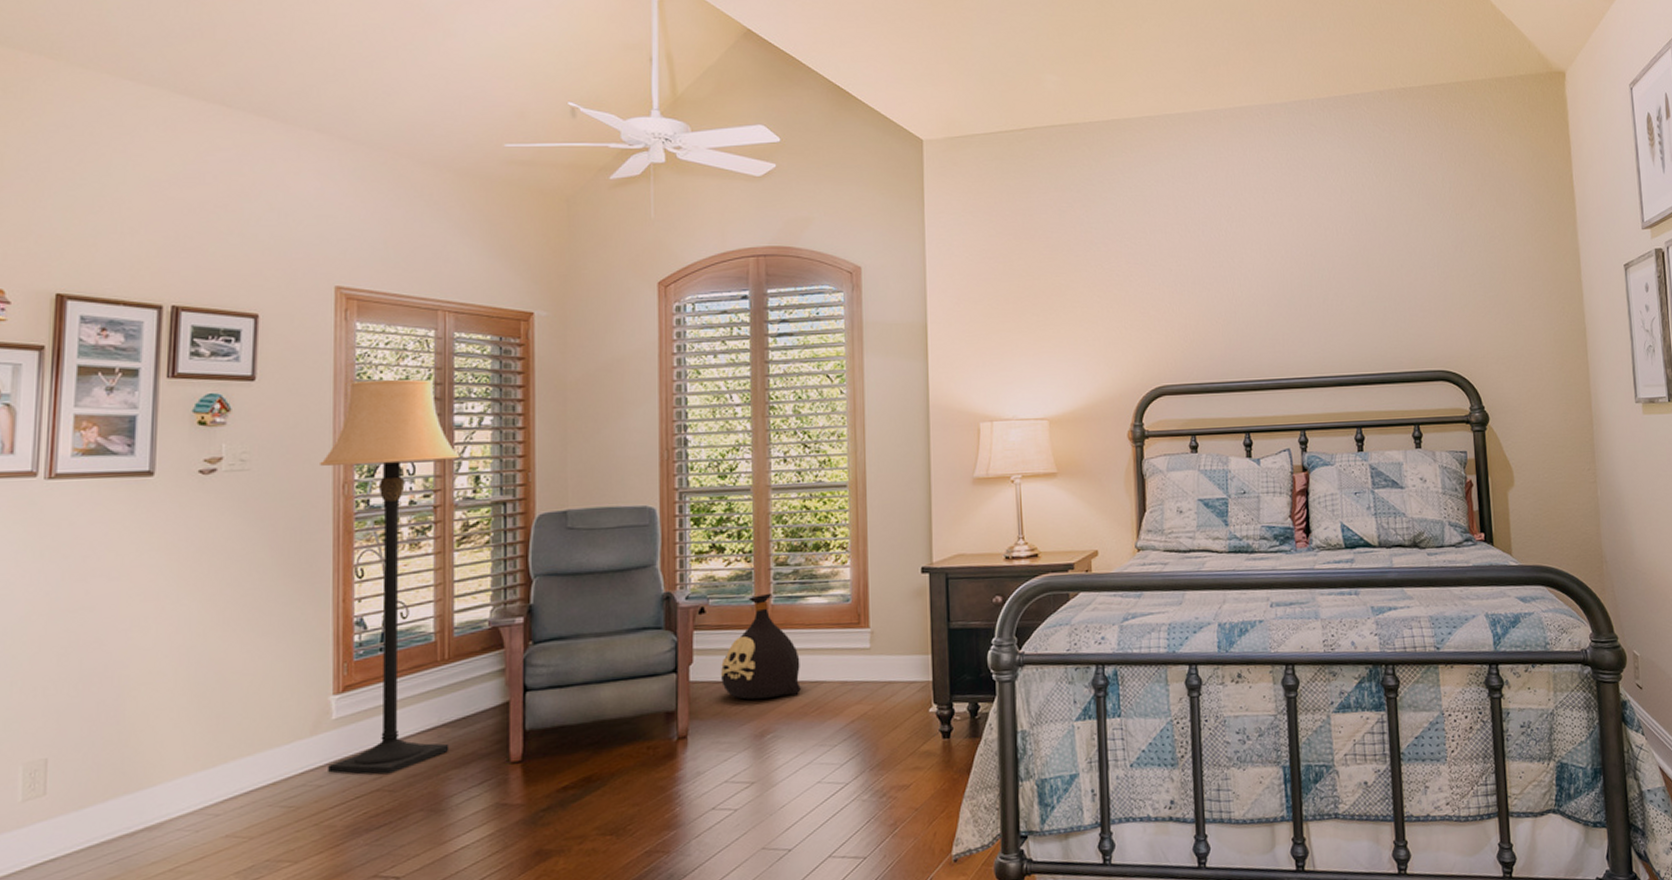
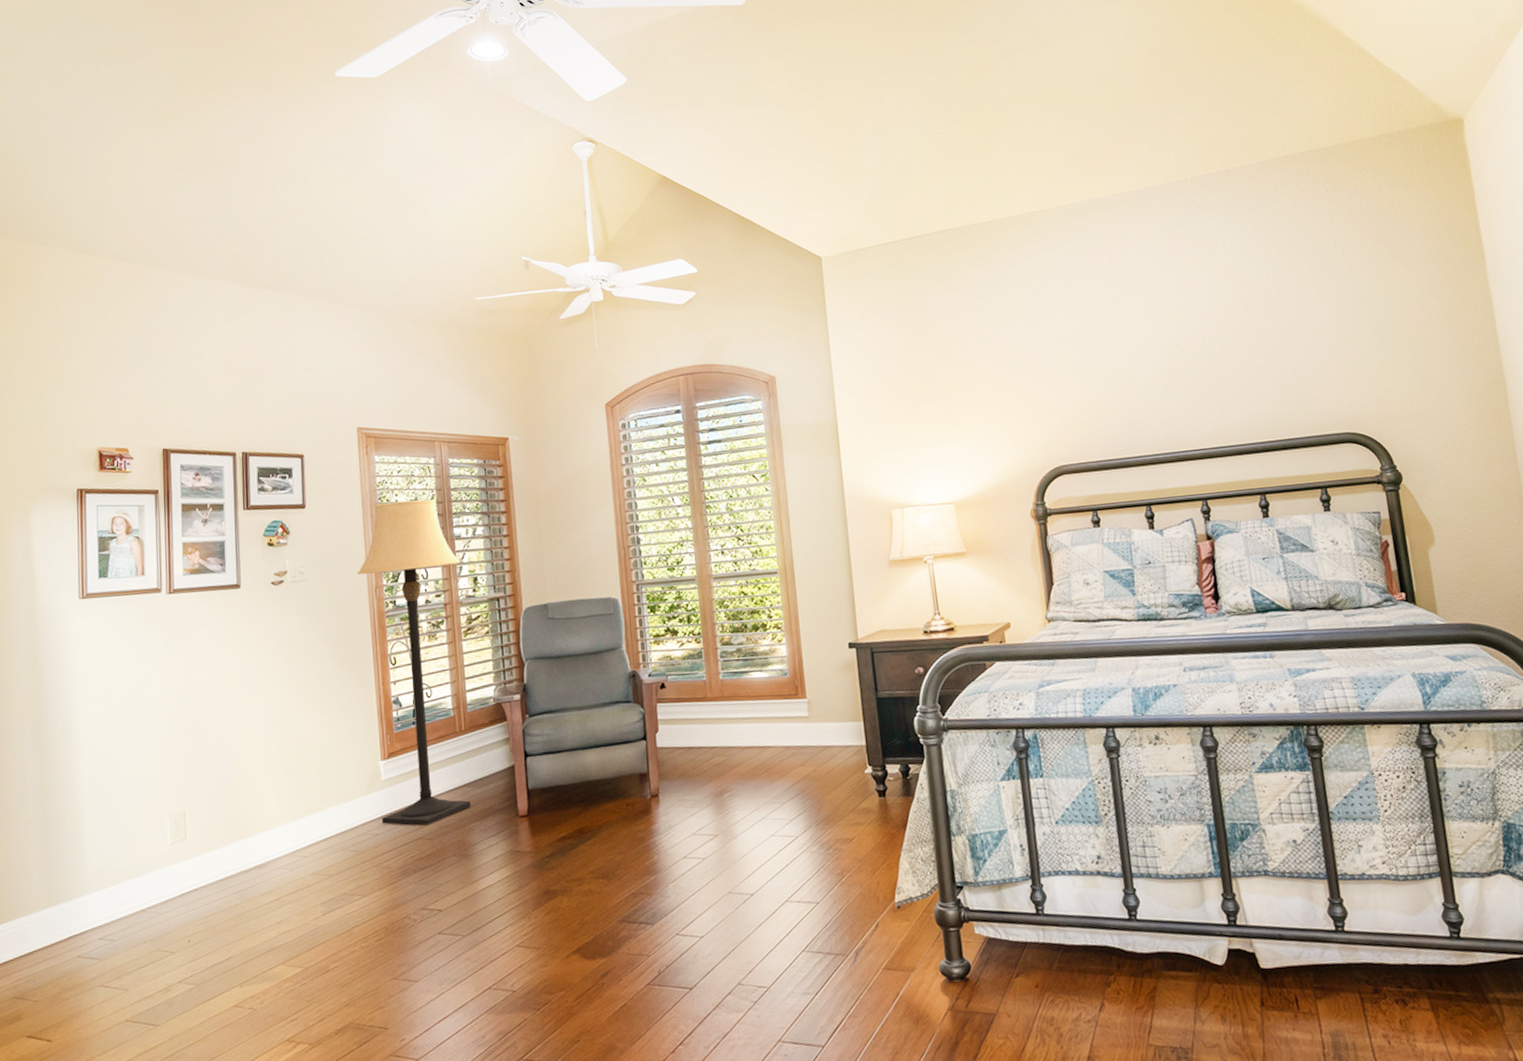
bag: present [720,594,801,700] -> none [682,670,751,763]

